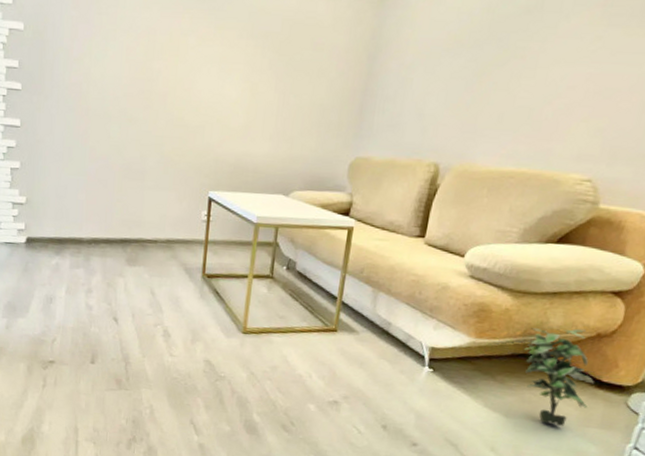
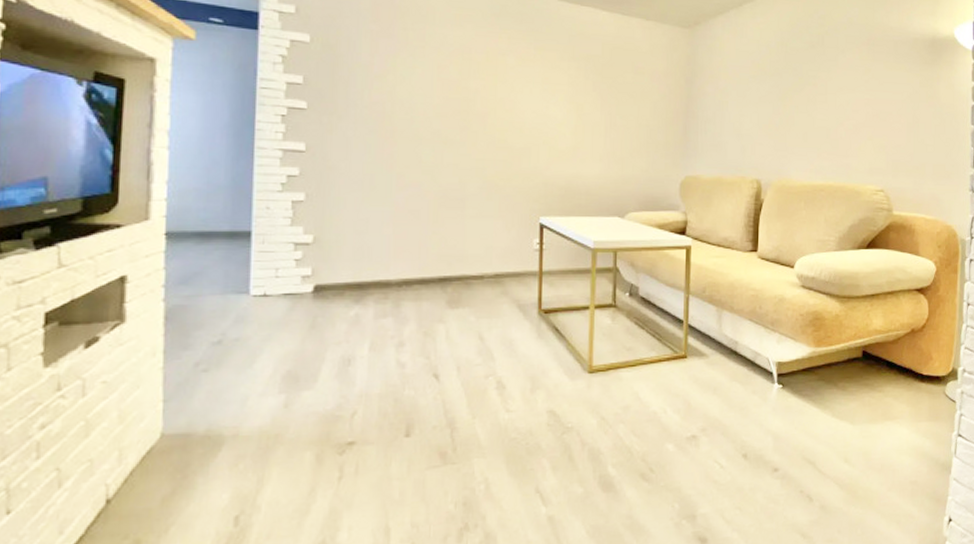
potted plant: present [524,328,594,426] -> none [857,326,917,425]

